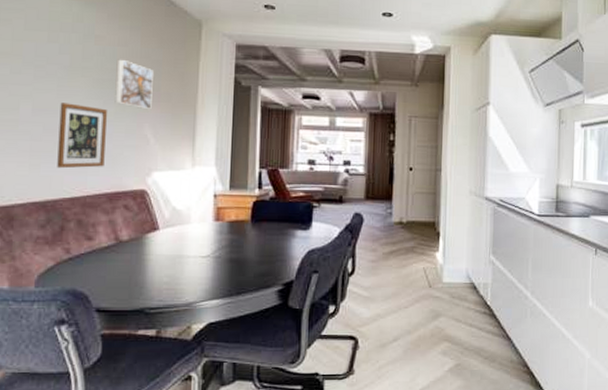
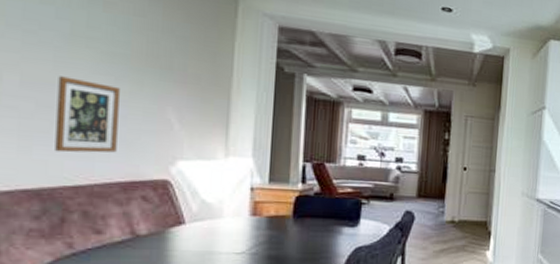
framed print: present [115,59,153,109] -> none [129,31,179,91]

